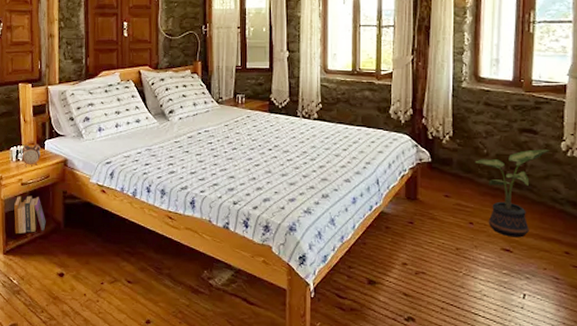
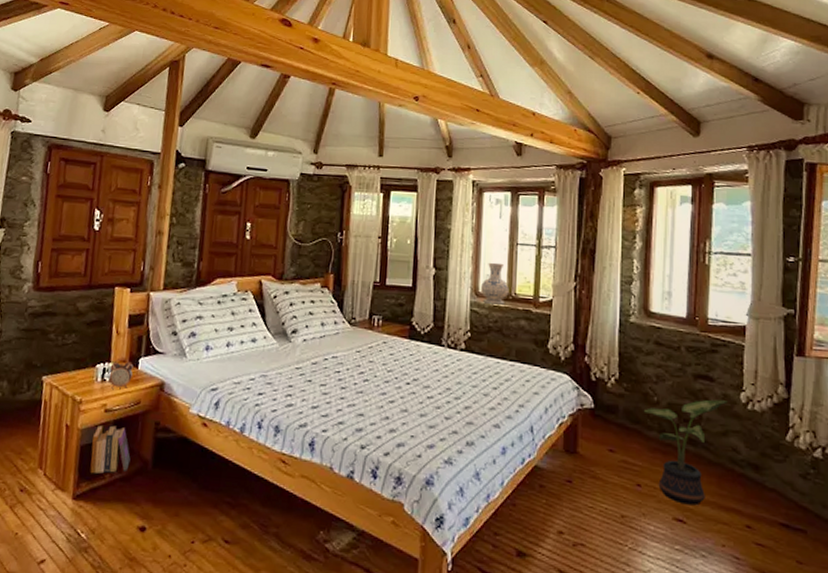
vase: none [328,44,354,79] -> present [480,263,509,305]

